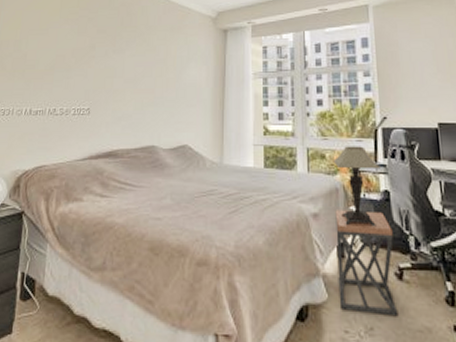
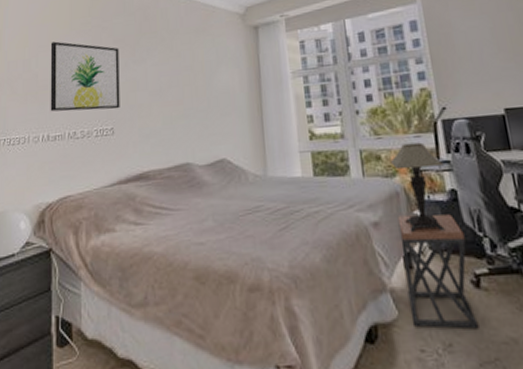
wall art: none [34,26,101,92] -> present [50,41,120,112]

